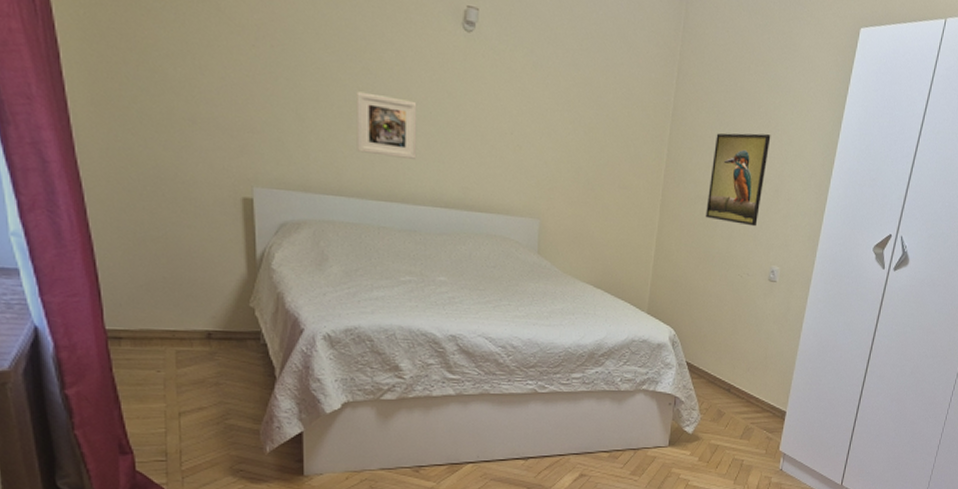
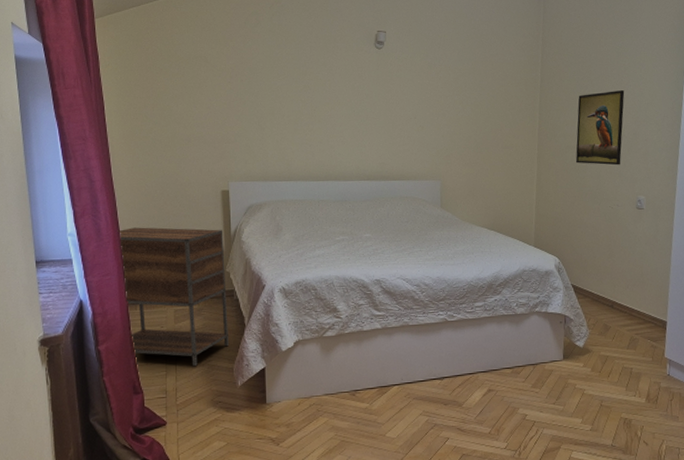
nightstand: none [88,234,255,424] -> present [117,227,230,366]
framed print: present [357,91,417,159] -> none [300,103,345,147]

